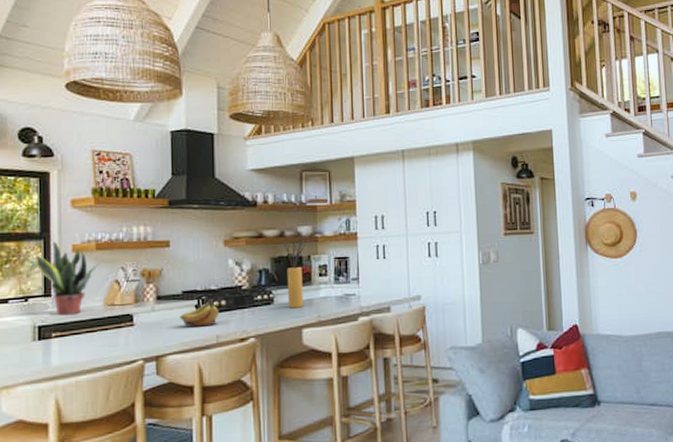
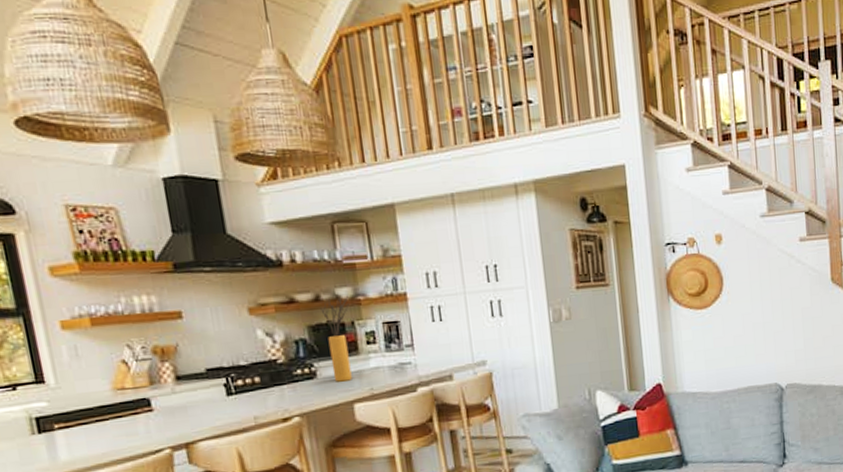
potted plant: present [36,241,103,316] -> none [16,318,102,405]
fruit: present [180,299,220,327] -> none [207,376,254,409]

